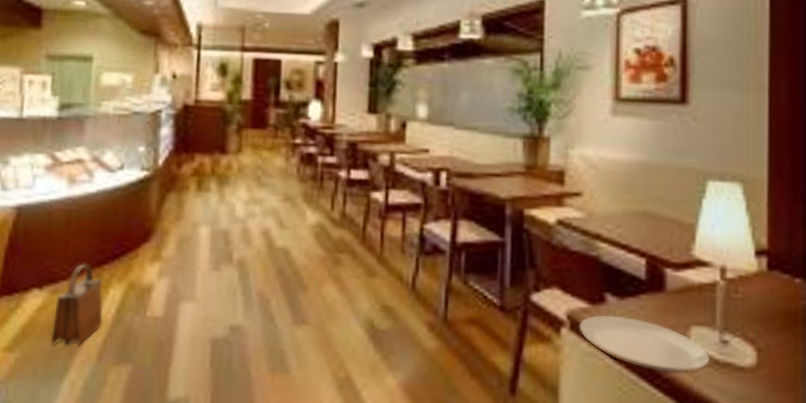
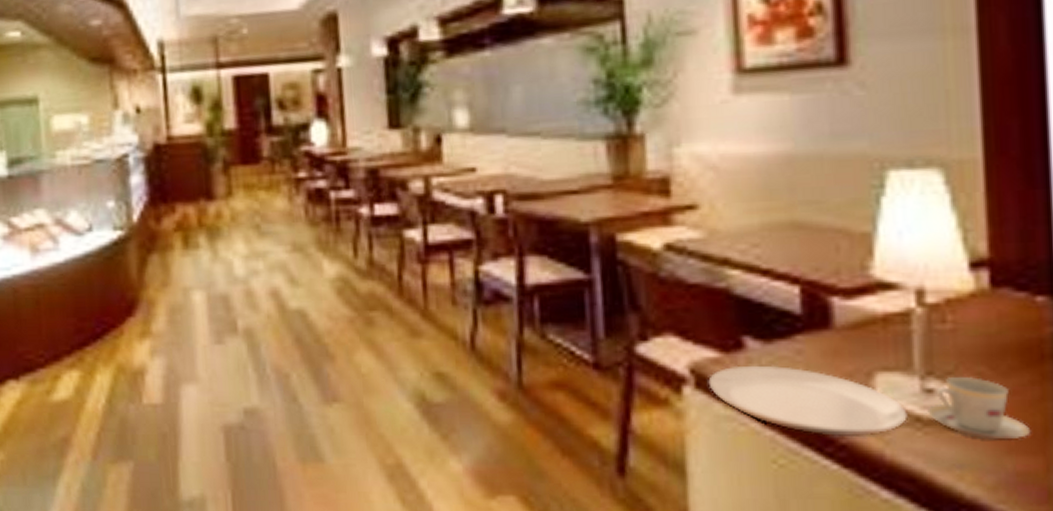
handbag: present [51,263,104,345] -> none [36,347,94,443]
teacup: none [723,333,787,381] -> present [927,377,1032,440]

